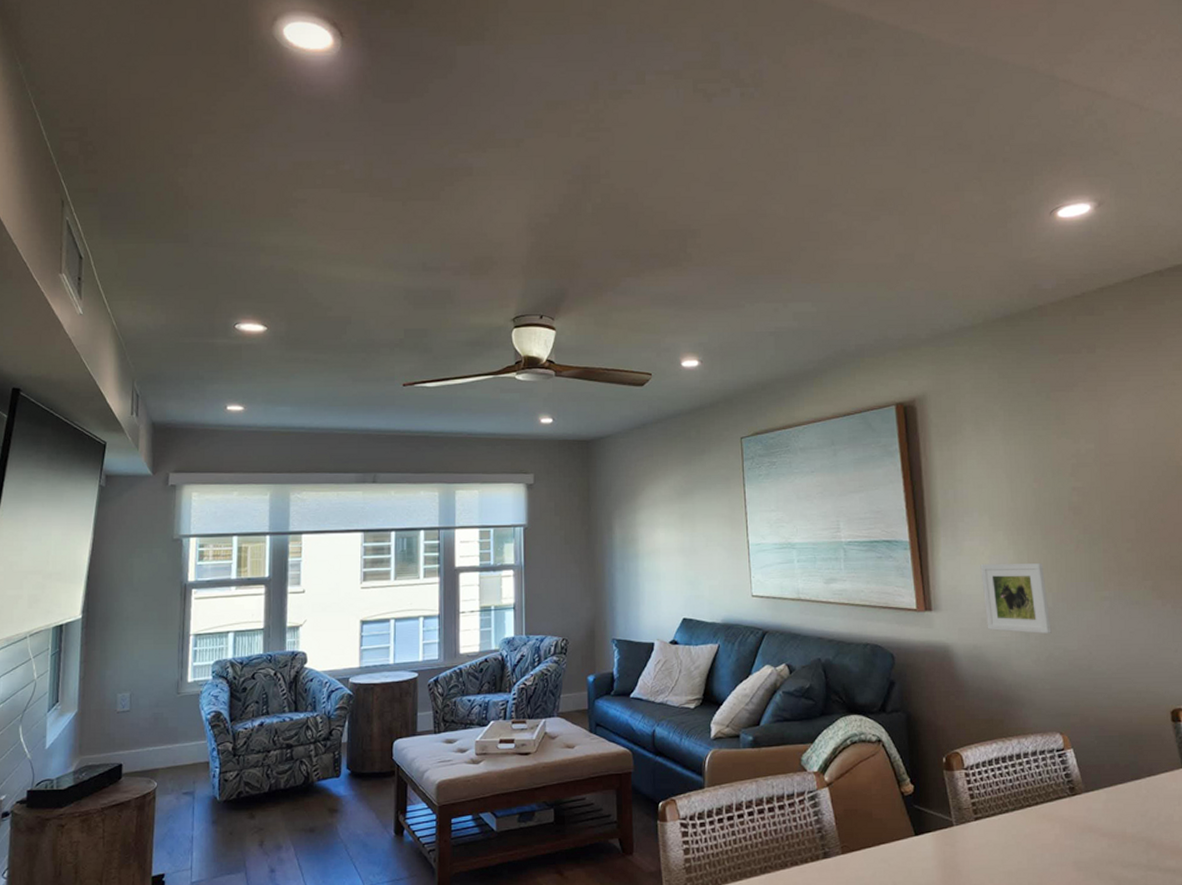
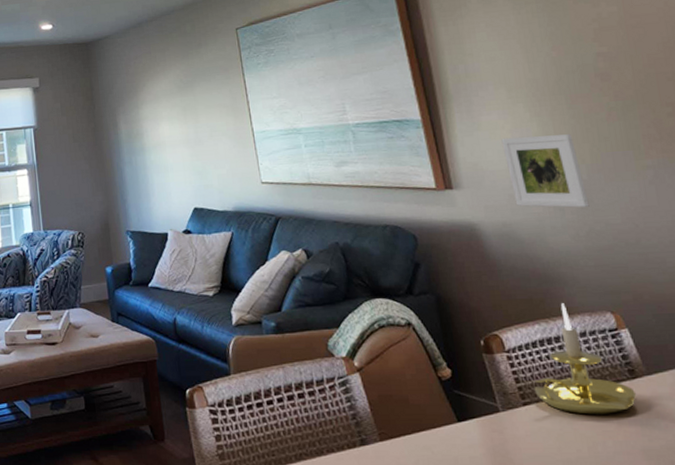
candle holder: none [986,724,1074,829] -> present [534,303,637,415]

